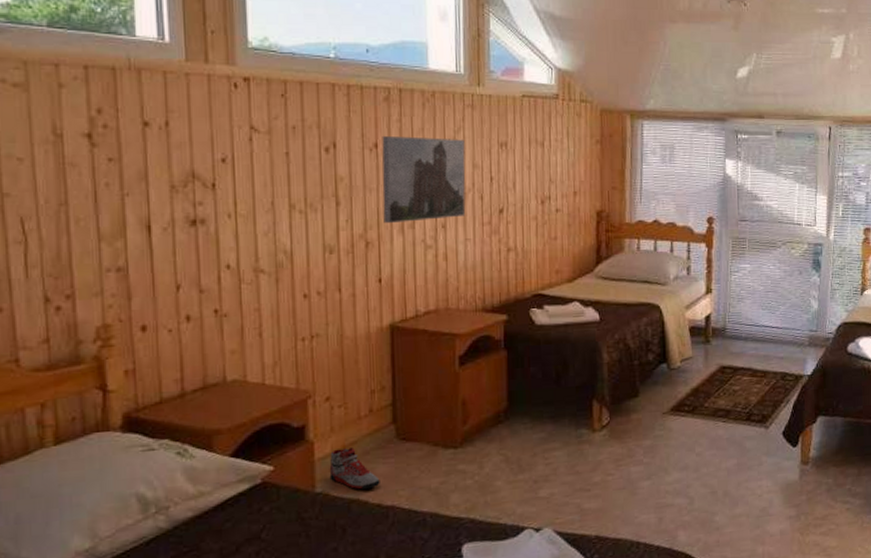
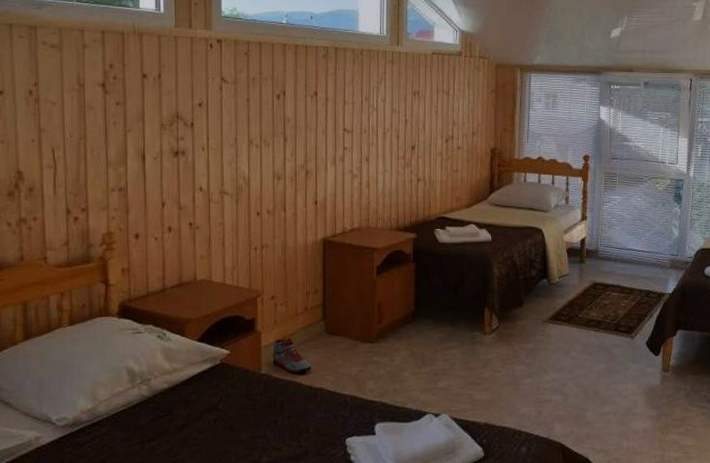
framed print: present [382,135,466,224] -> none [320,85,386,157]

